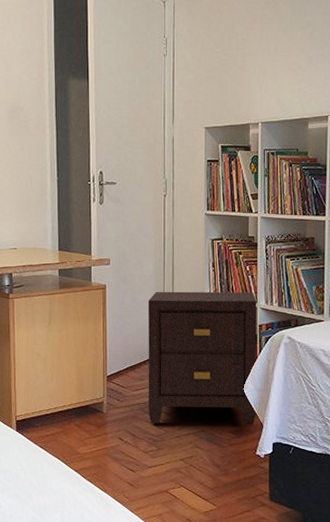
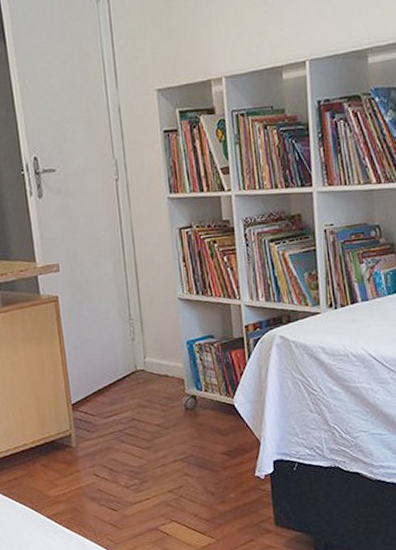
nightstand: present [147,291,257,425] -> none [110,287,251,454]

